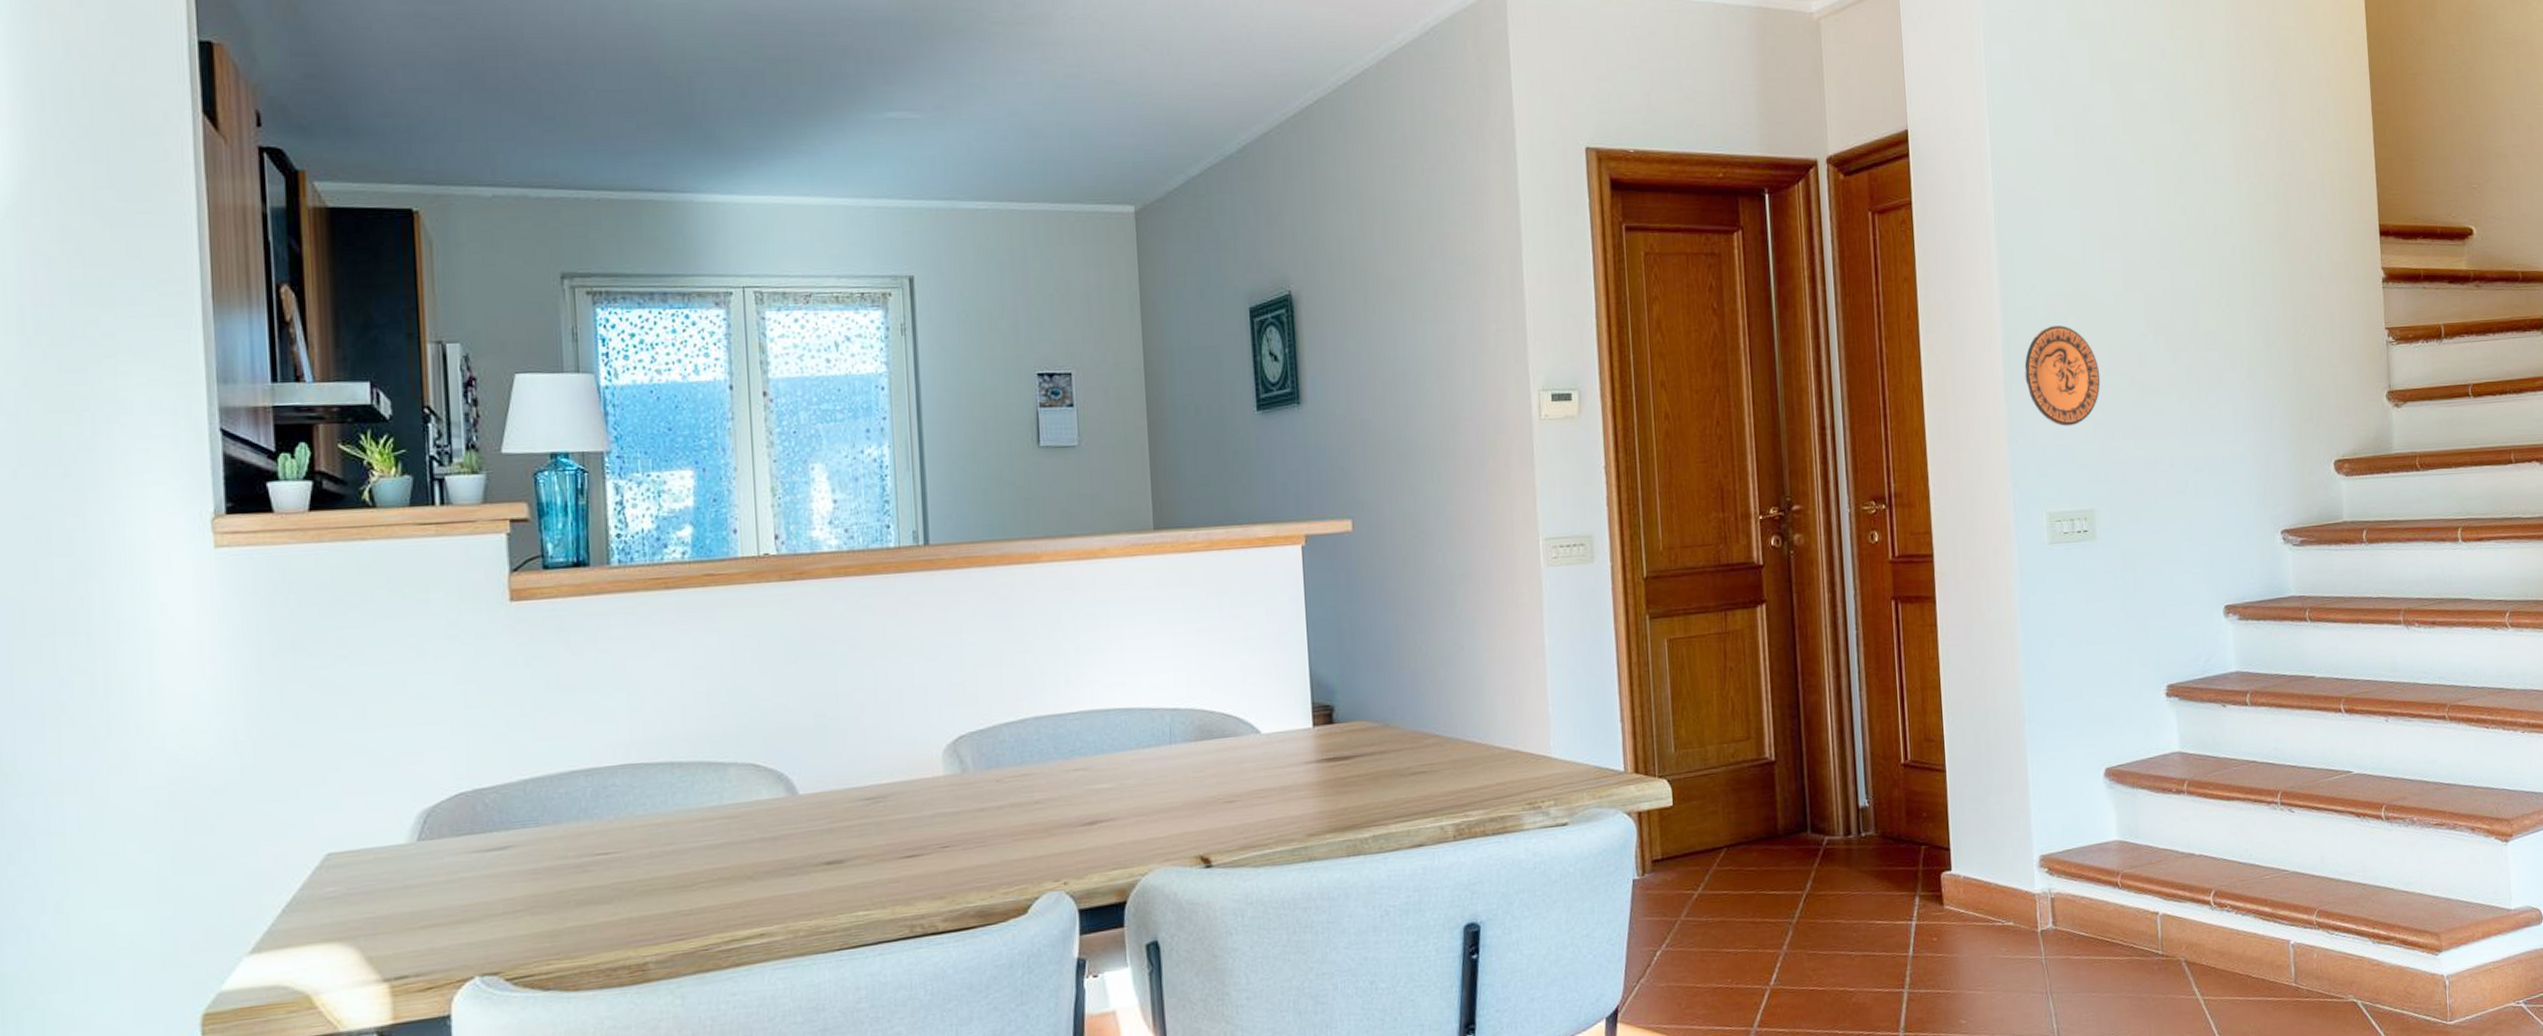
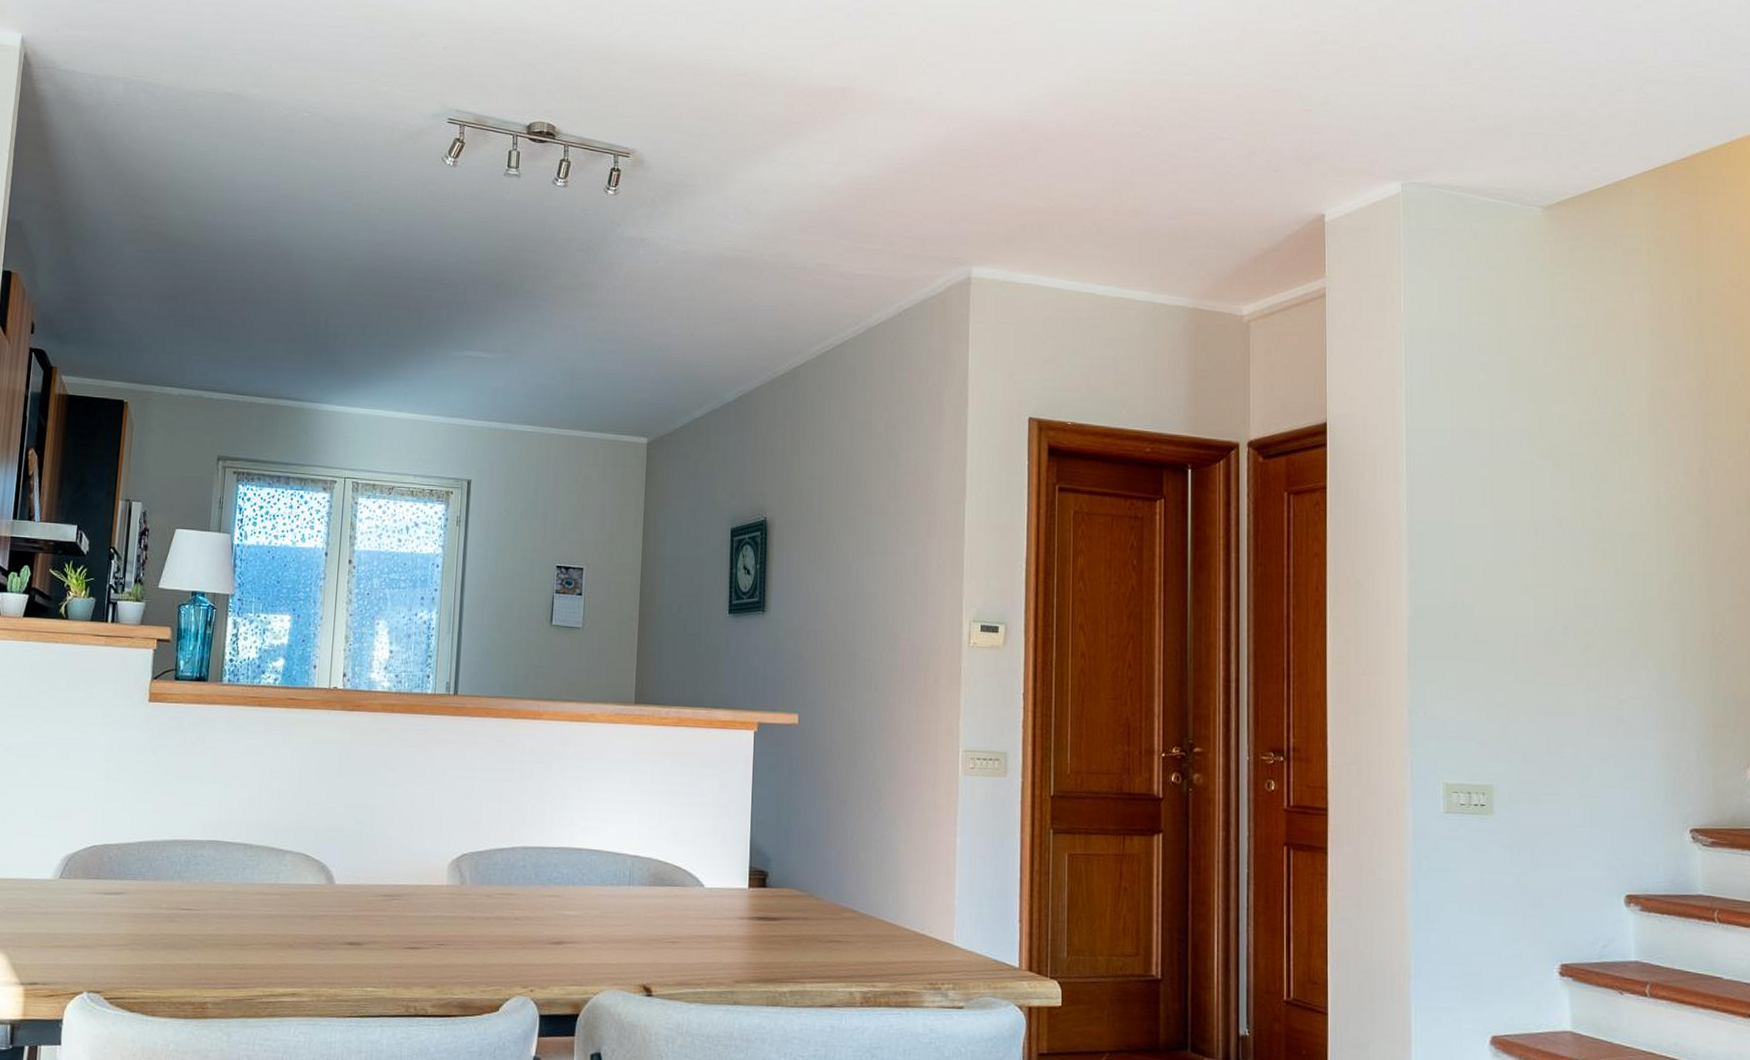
decorative plate: present [2024,325,2101,427] -> none [1429,610,1505,705]

